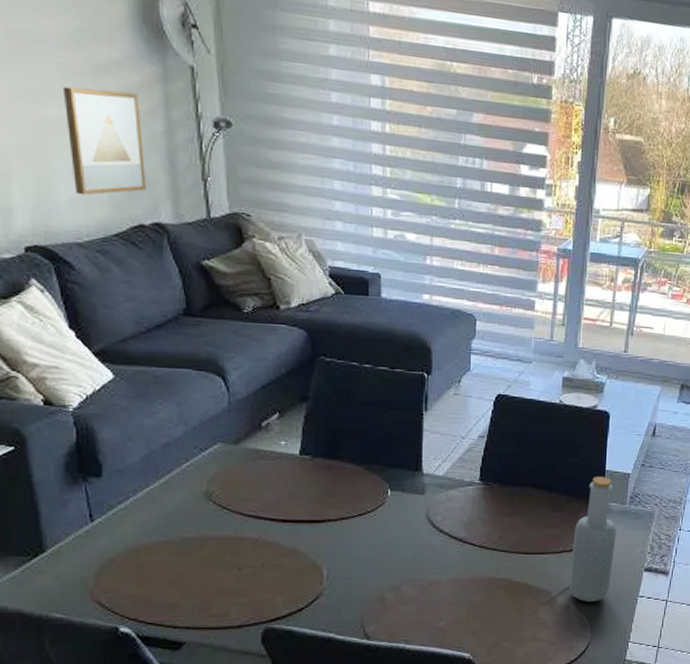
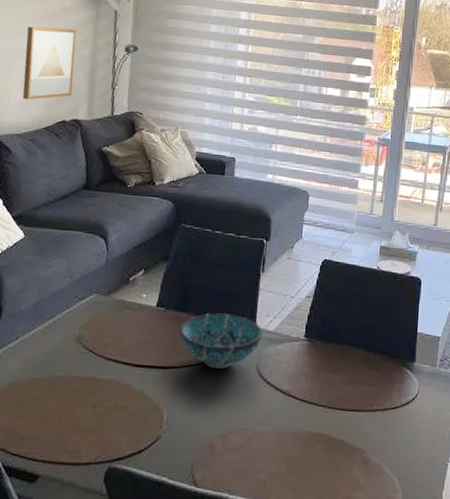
decorative bowl: none [331,459,431,519] -> present [179,313,263,369]
bottle: present [568,476,617,603] -> none [381,338,428,465]

